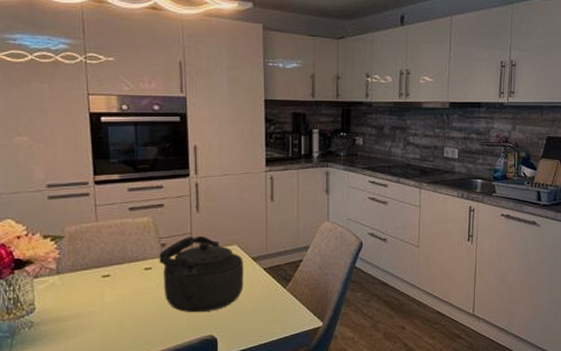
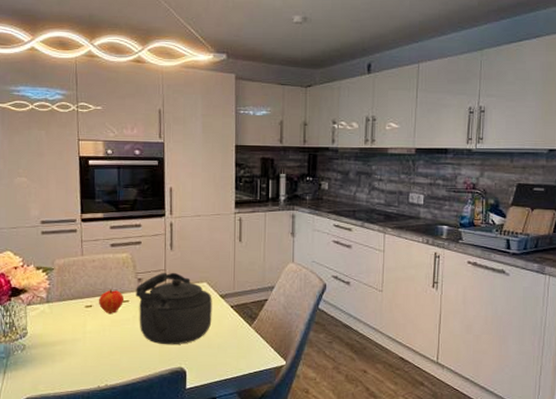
fruit: none [116,256,147,283] -> present [98,289,125,314]

